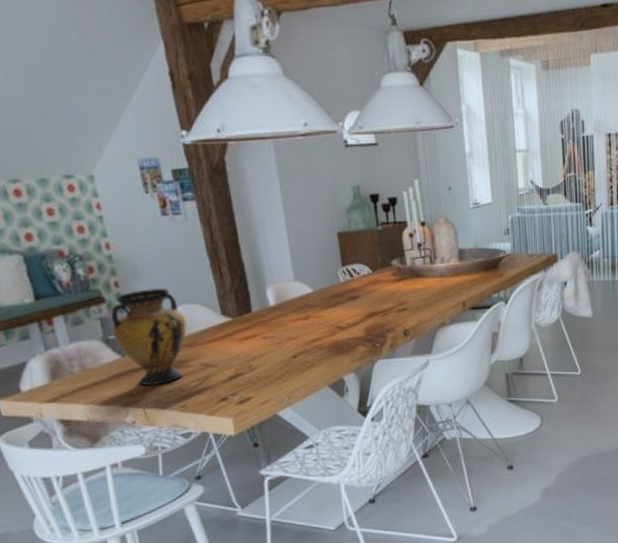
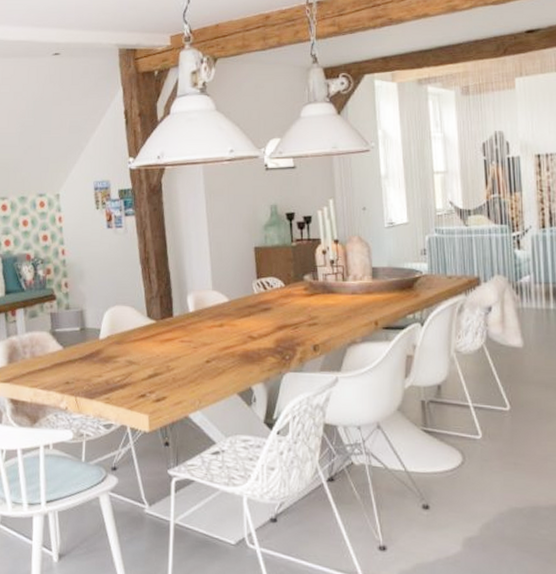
vase: present [111,289,188,386] -> none [58,290,119,376]

